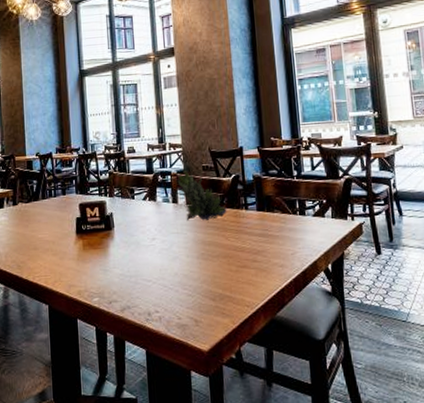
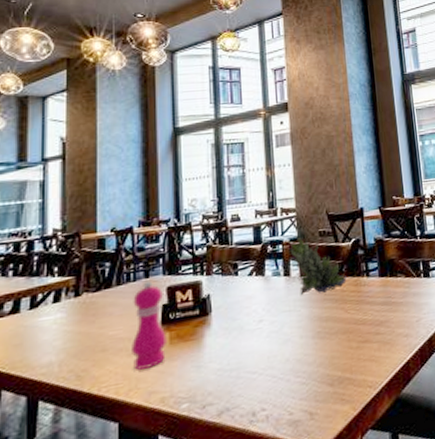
pepper mill: none [54,197,81,267] -> present [132,280,167,370]

